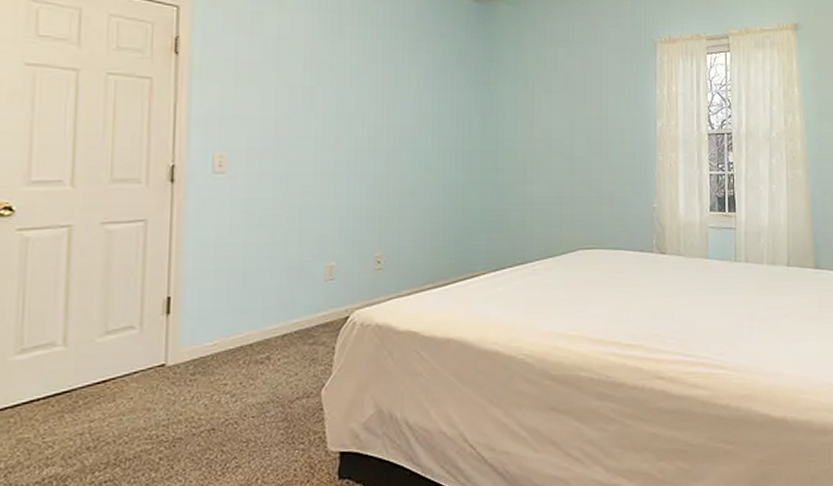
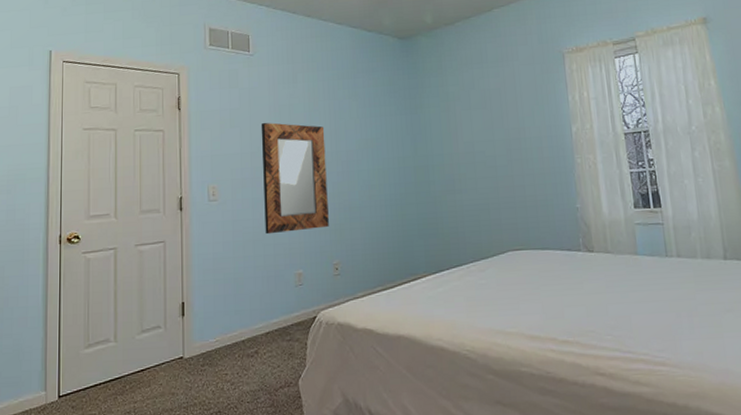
home mirror: none [289,81,375,218] -> present [261,122,329,235]

